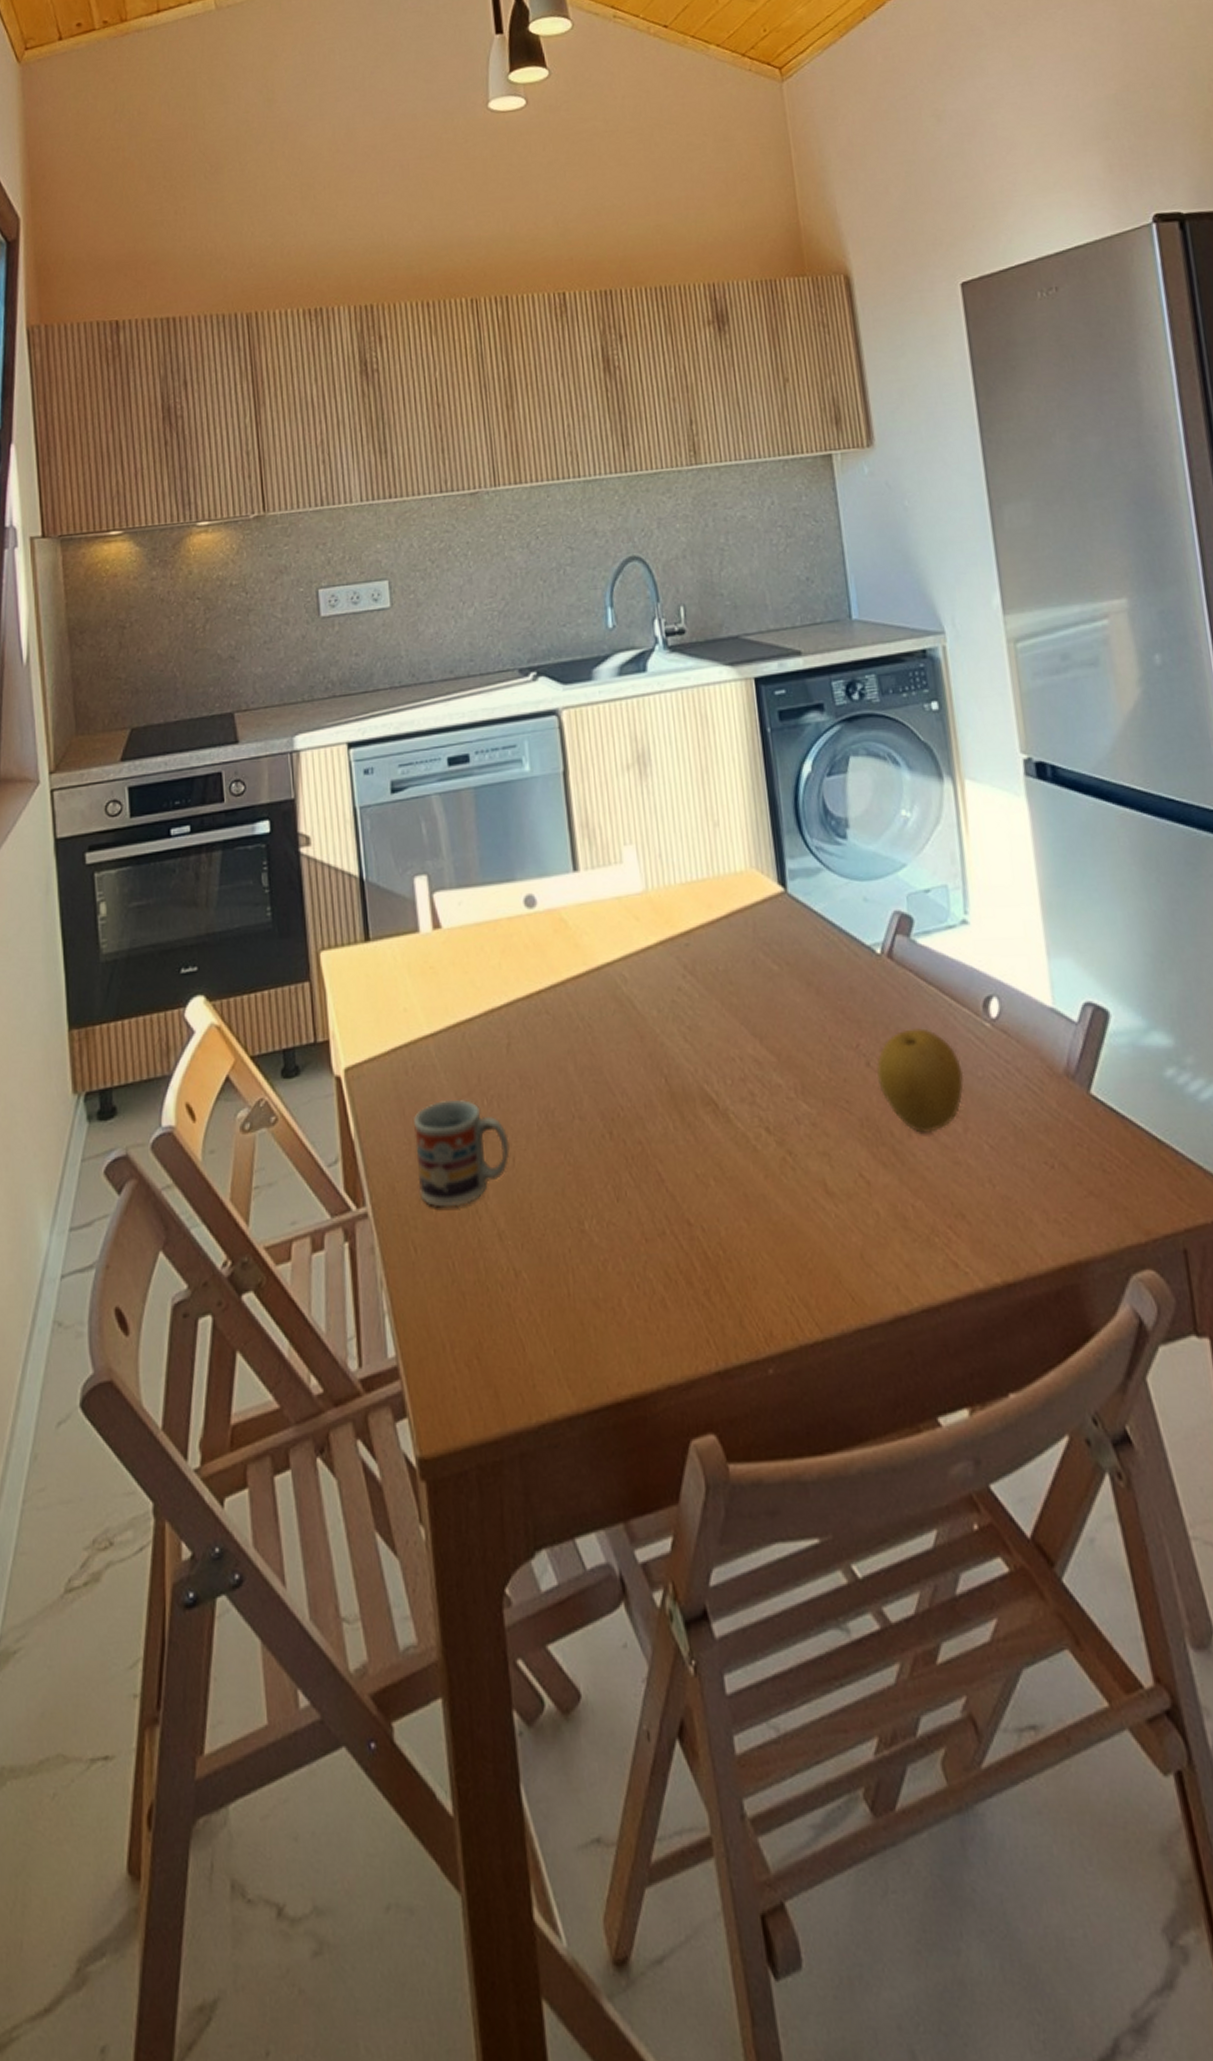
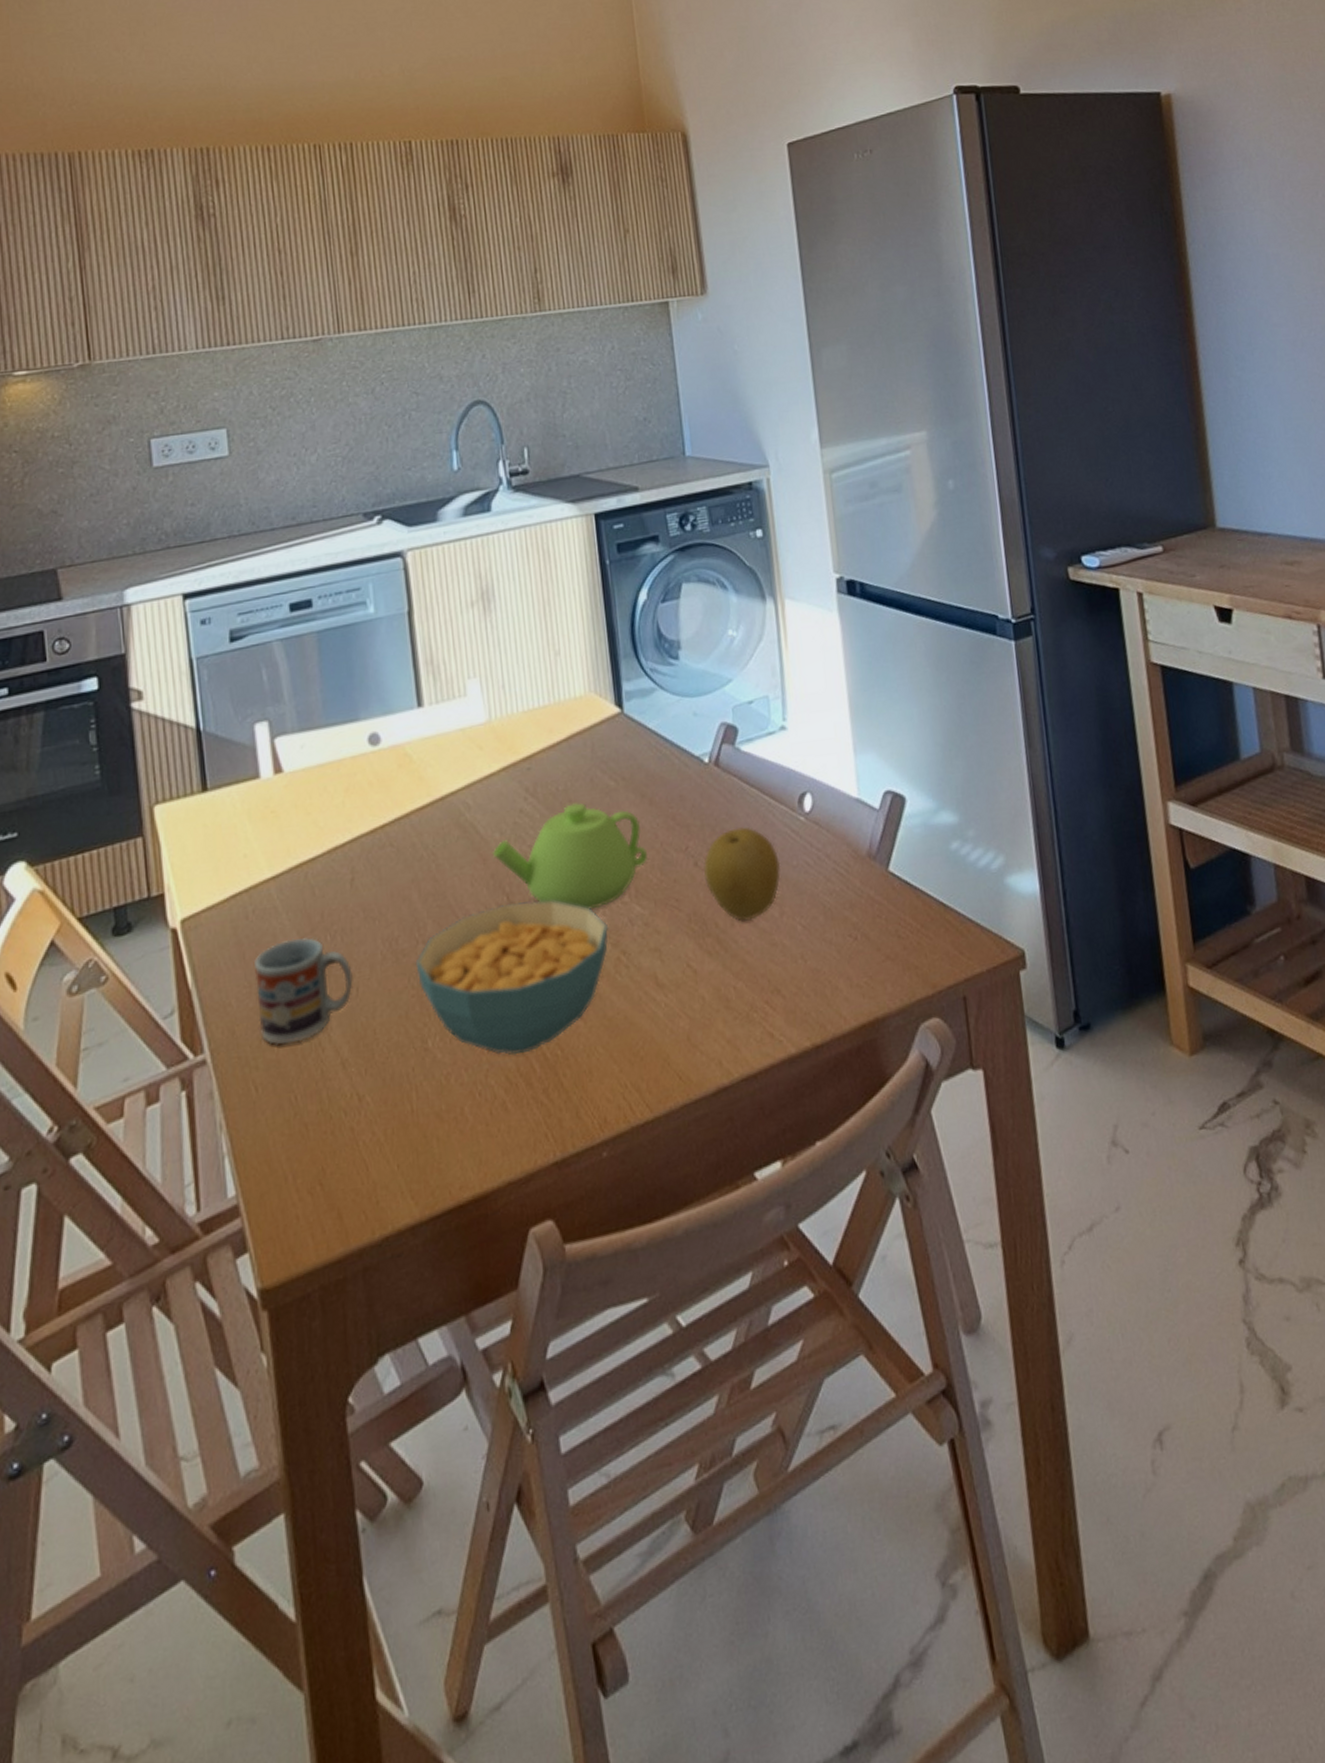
cereal bowl: none [571,1085,774,1250] -> present [415,900,609,1055]
teapot: none [649,985,815,1102] -> present [491,802,647,910]

